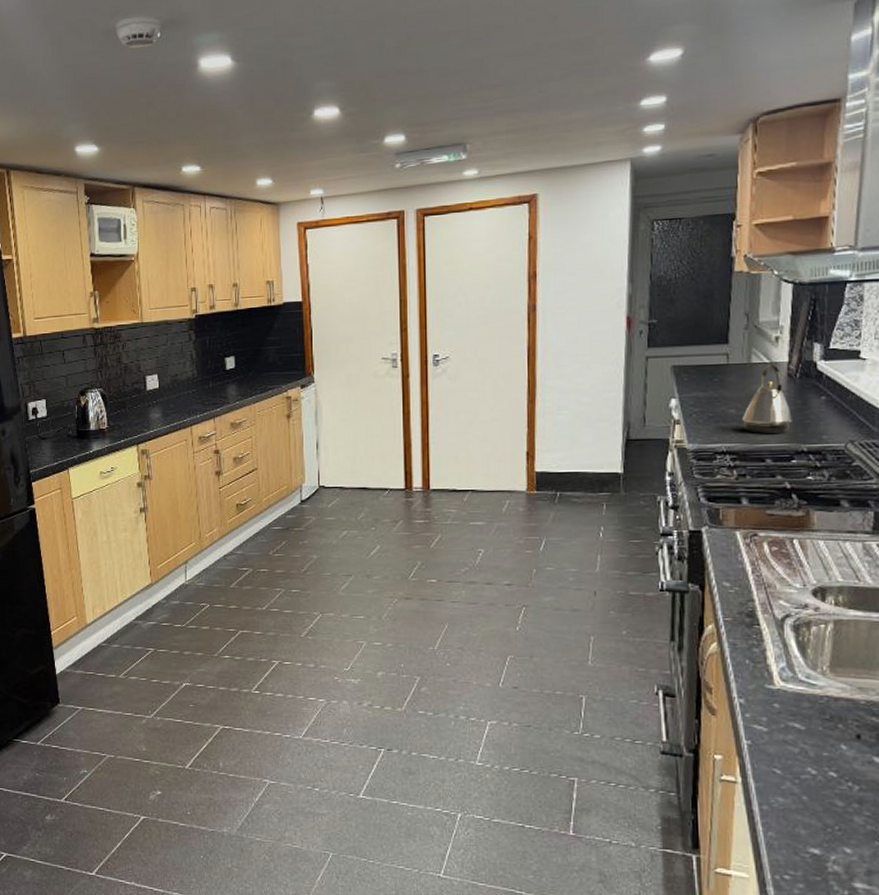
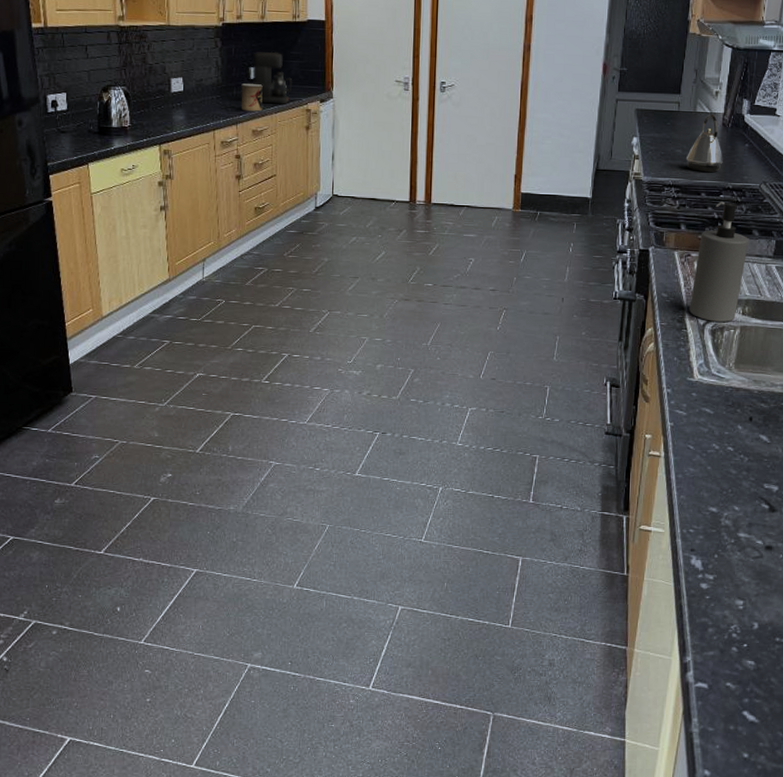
tin can: none [217,373,241,404] -> present [241,83,263,112]
coffee maker: none [228,339,270,394] -> present [252,51,292,105]
soap dispenser: none [761,467,837,615] -> present [689,201,749,322]

